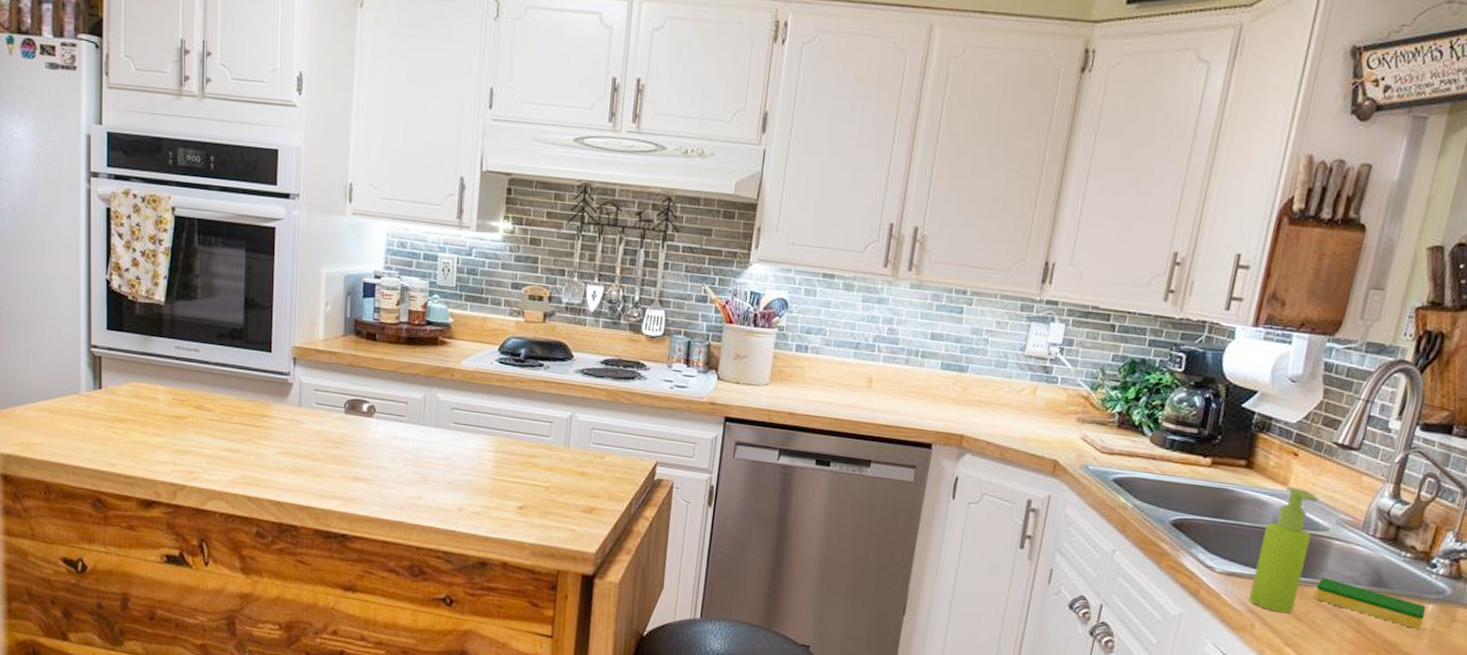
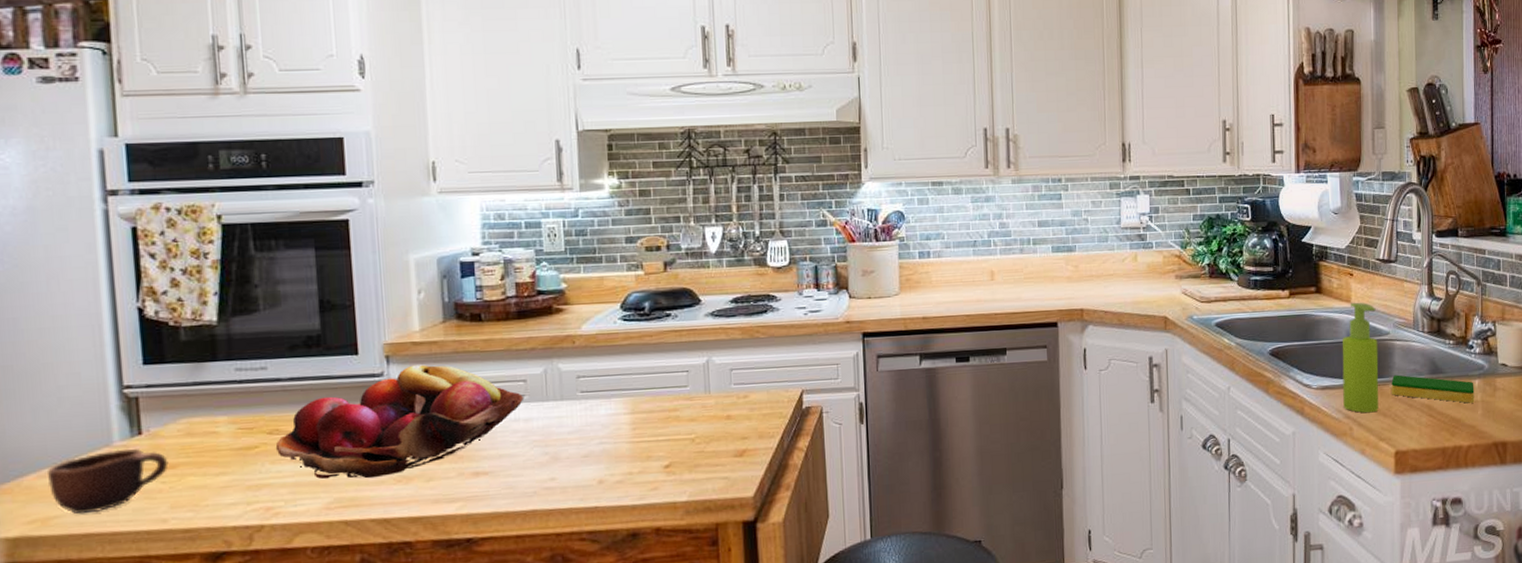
mug: none [32,398,119,448] -> present [46,448,169,514]
fruit basket: none [200,370,404,465] -> present [275,364,524,479]

